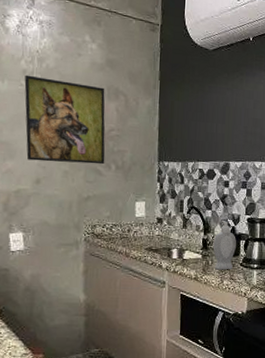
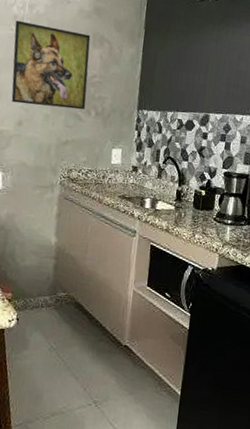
soap bottle: present [212,221,236,270] -> none [186,173,211,224]

